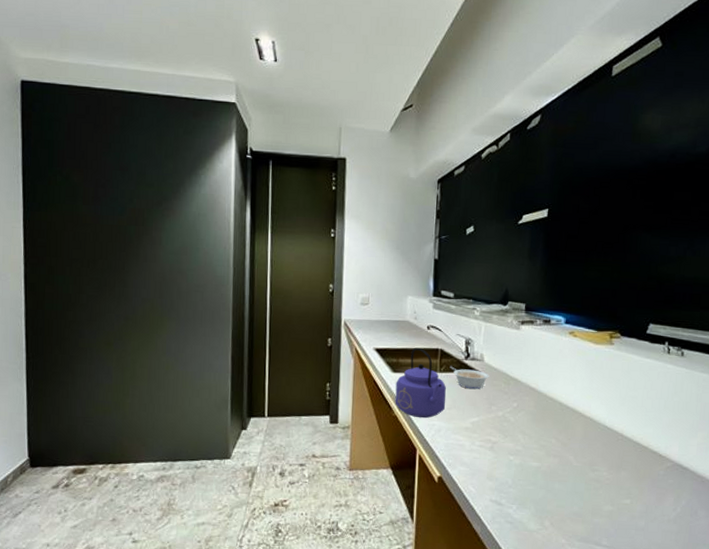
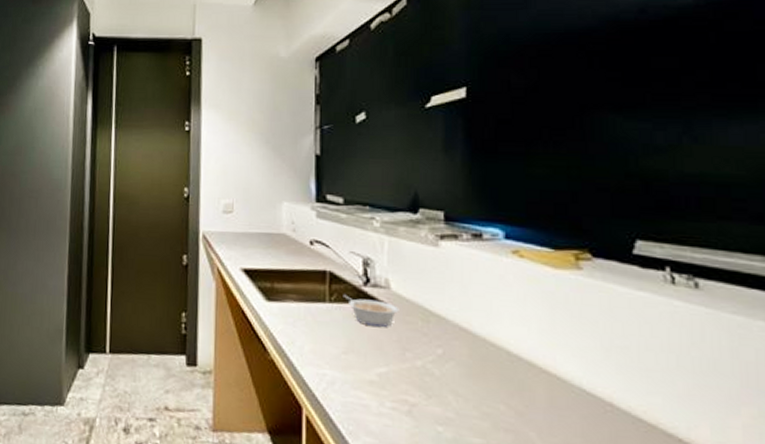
kettle: present [395,347,446,418] -> none [270,268,340,365]

